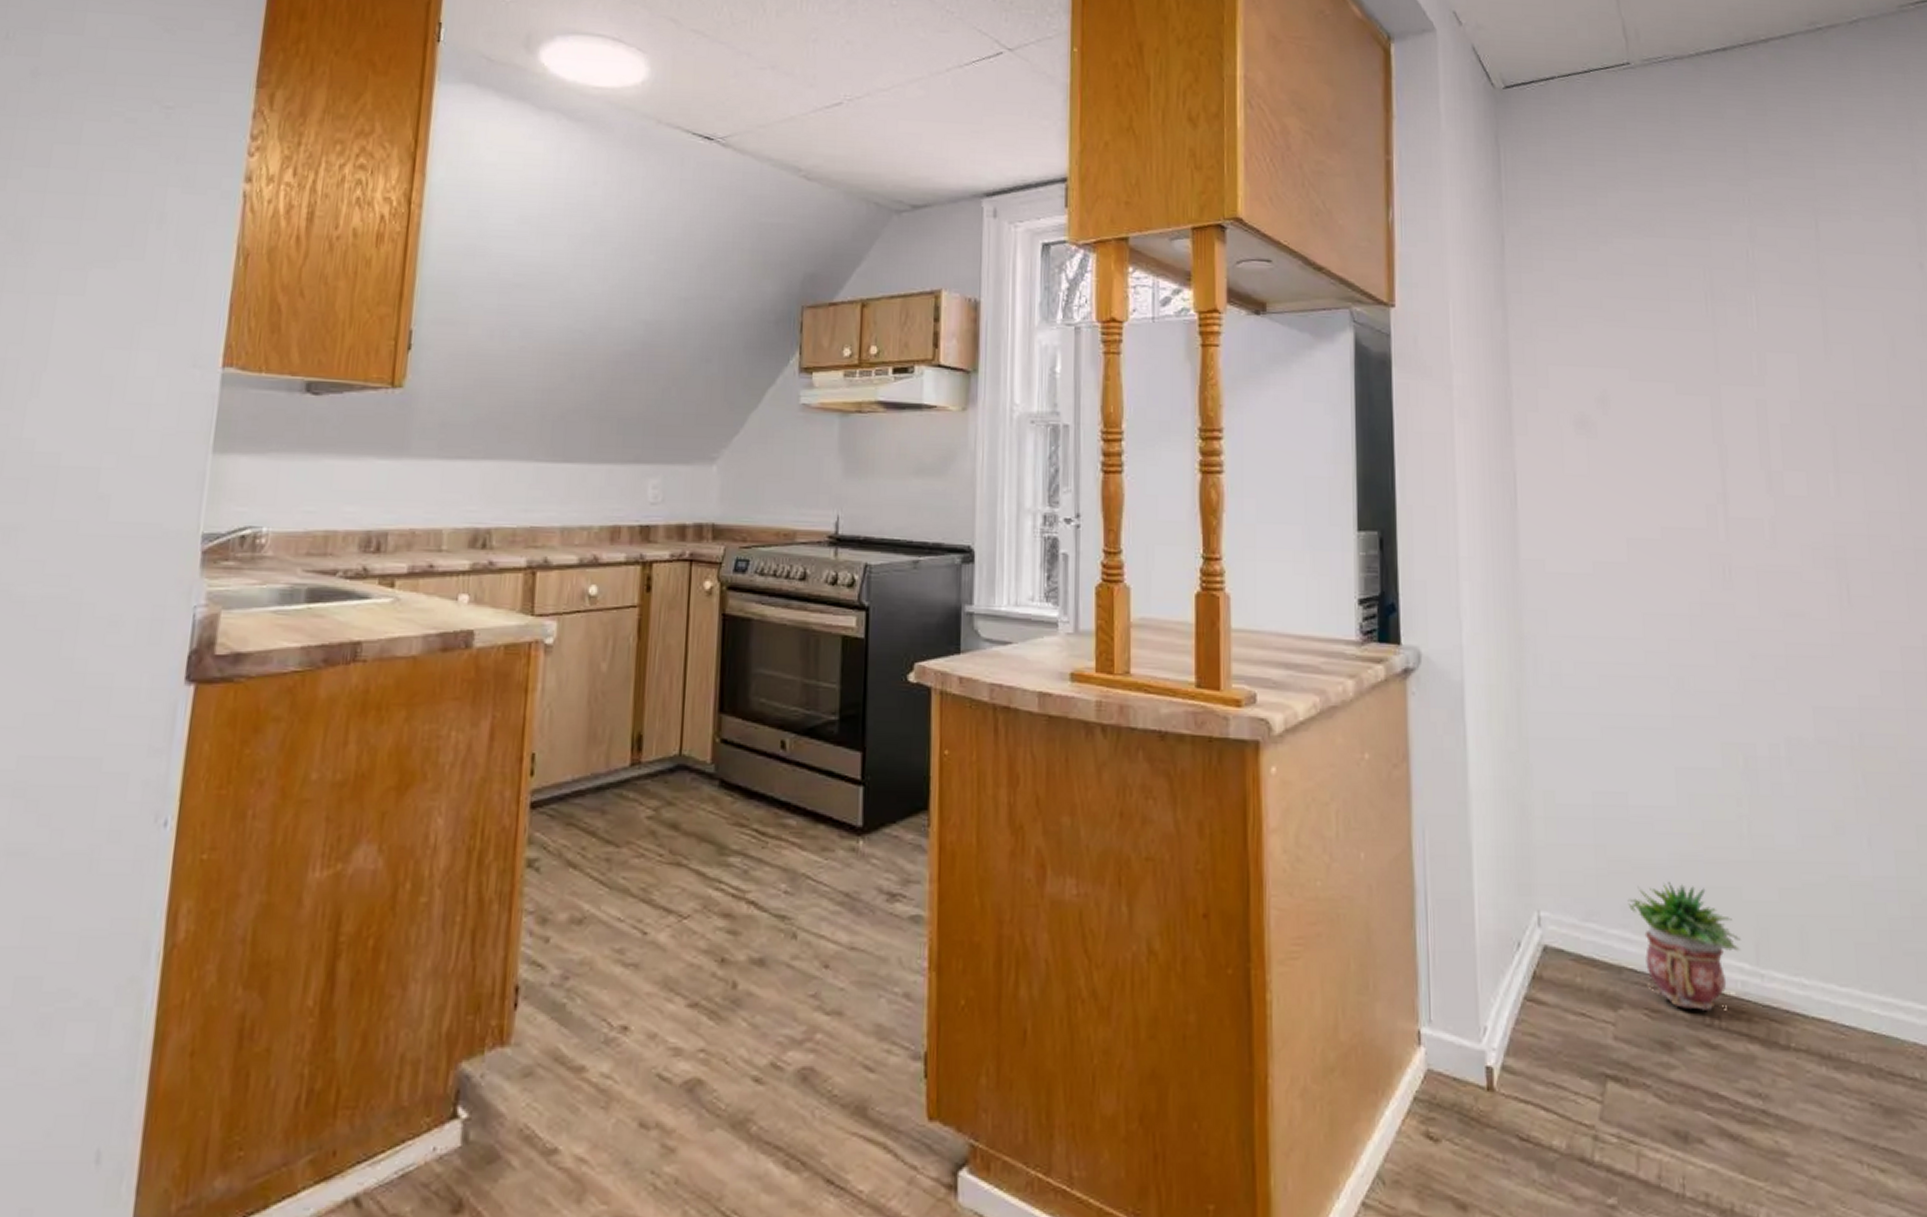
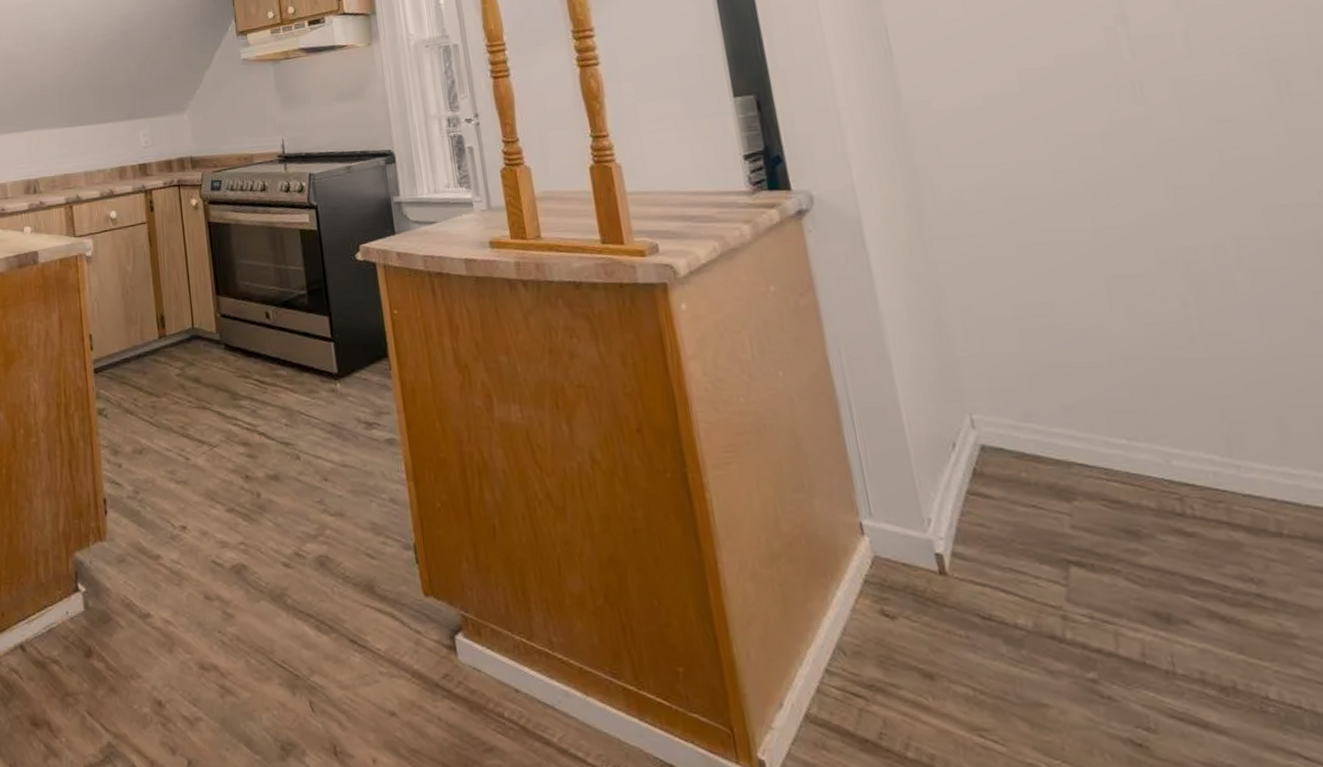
potted plant: present [1627,882,1741,1012] -> none [1068,383,1207,502]

